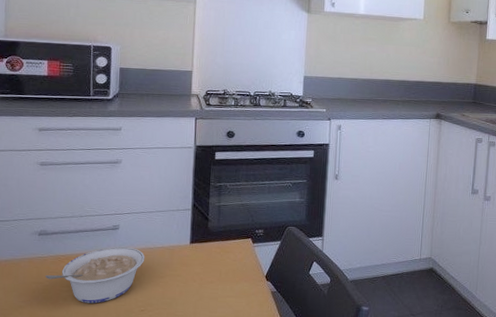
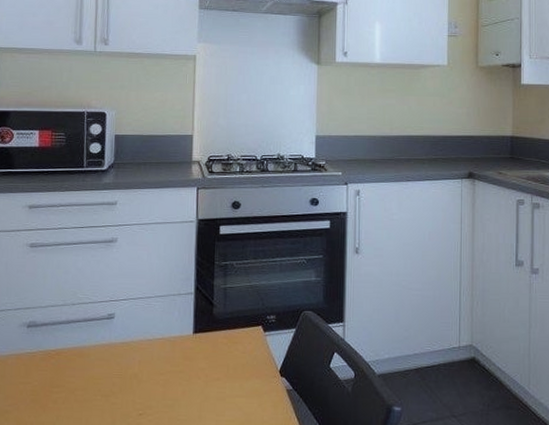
legume: present [45,246,145,304] -> none [33,338,144,407]

